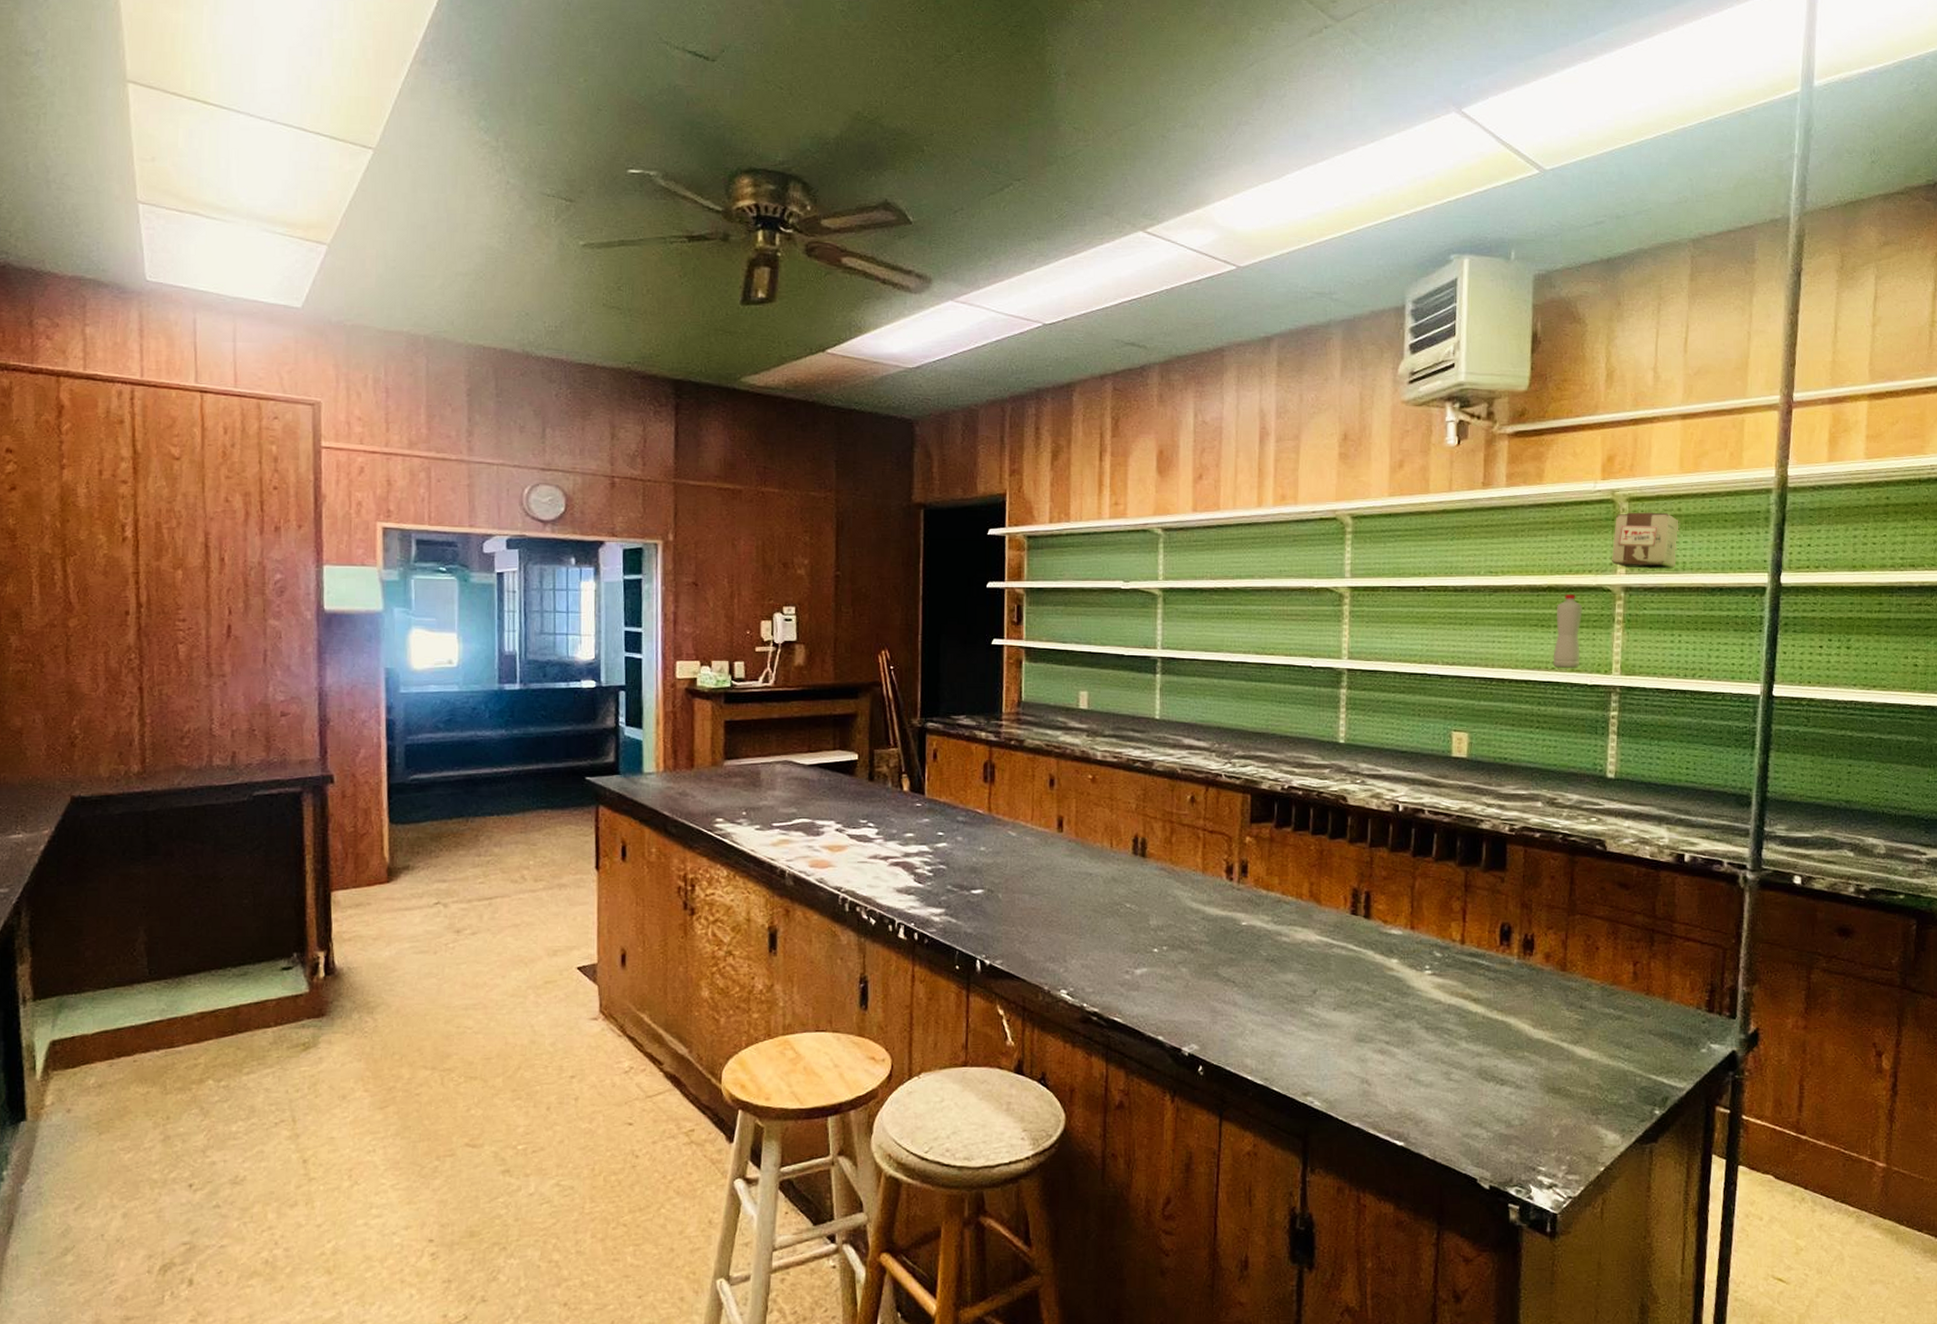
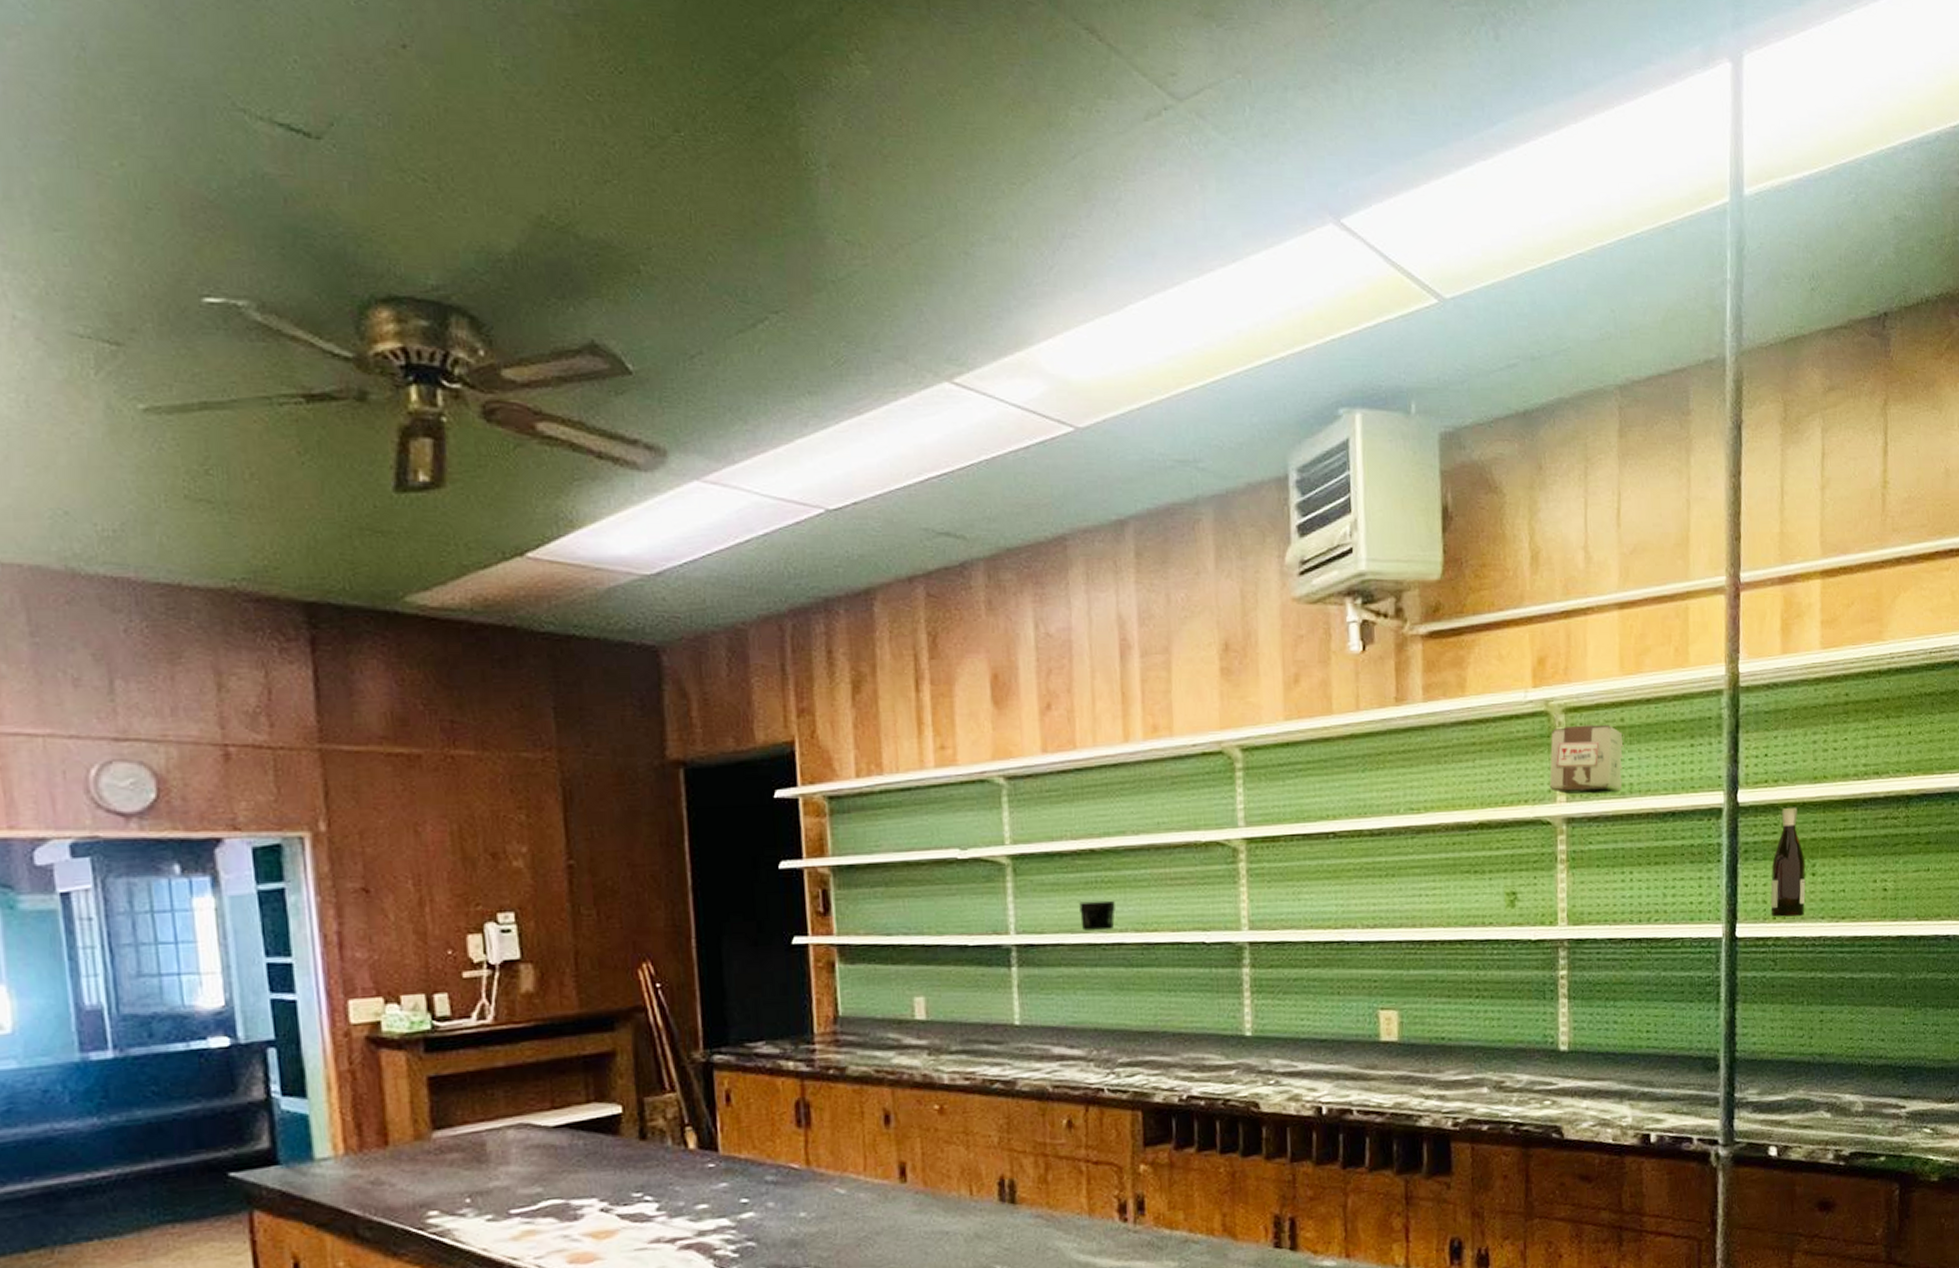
jar: none [1213,628,1241,652] -> present [1079,900,1115,931]
bottle: present [1553,594,1582,669] -> none [1490,831,1522,923]
bottle: none [1806,590,1841,683] -> present [1770,807,1806,918]

